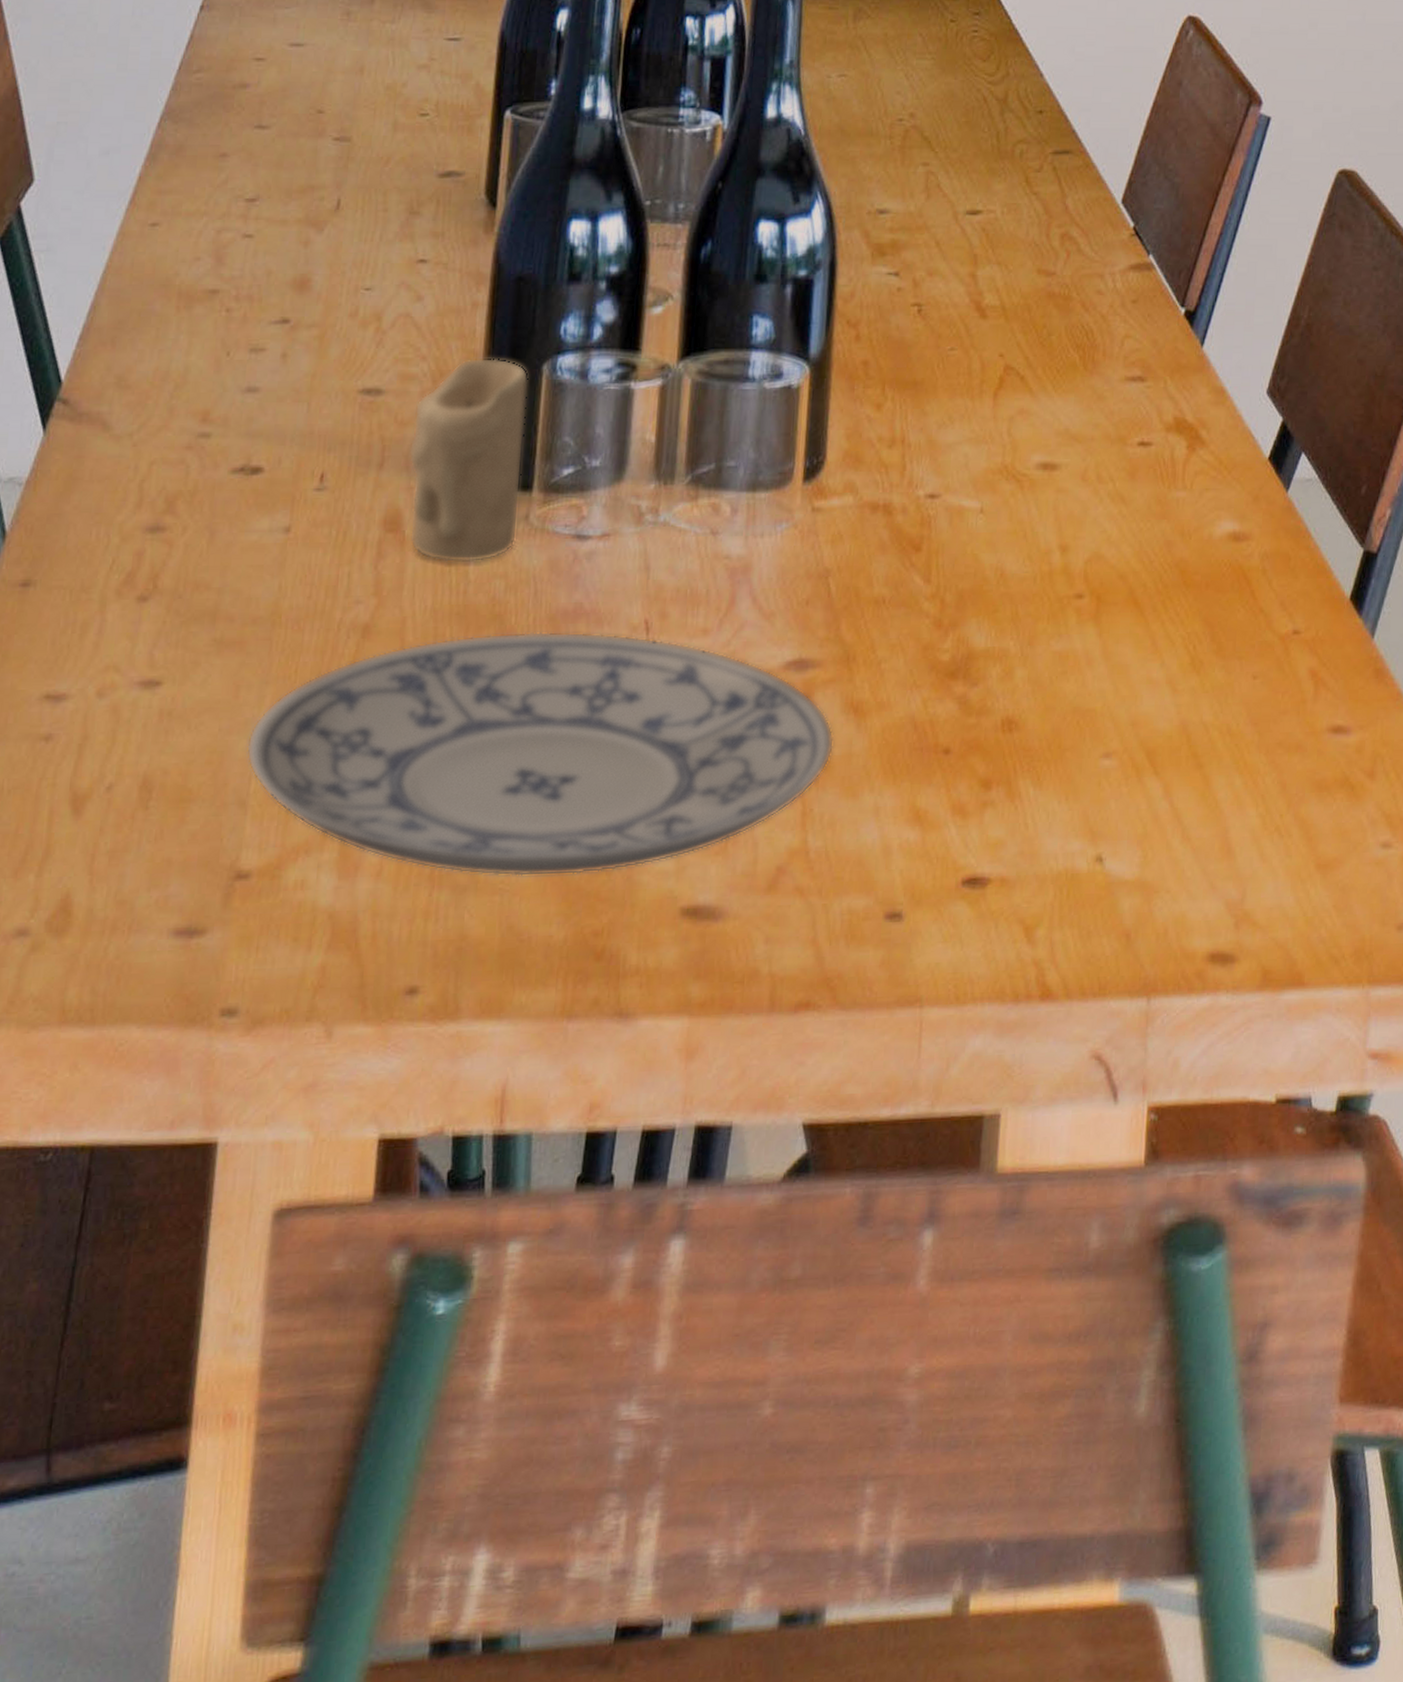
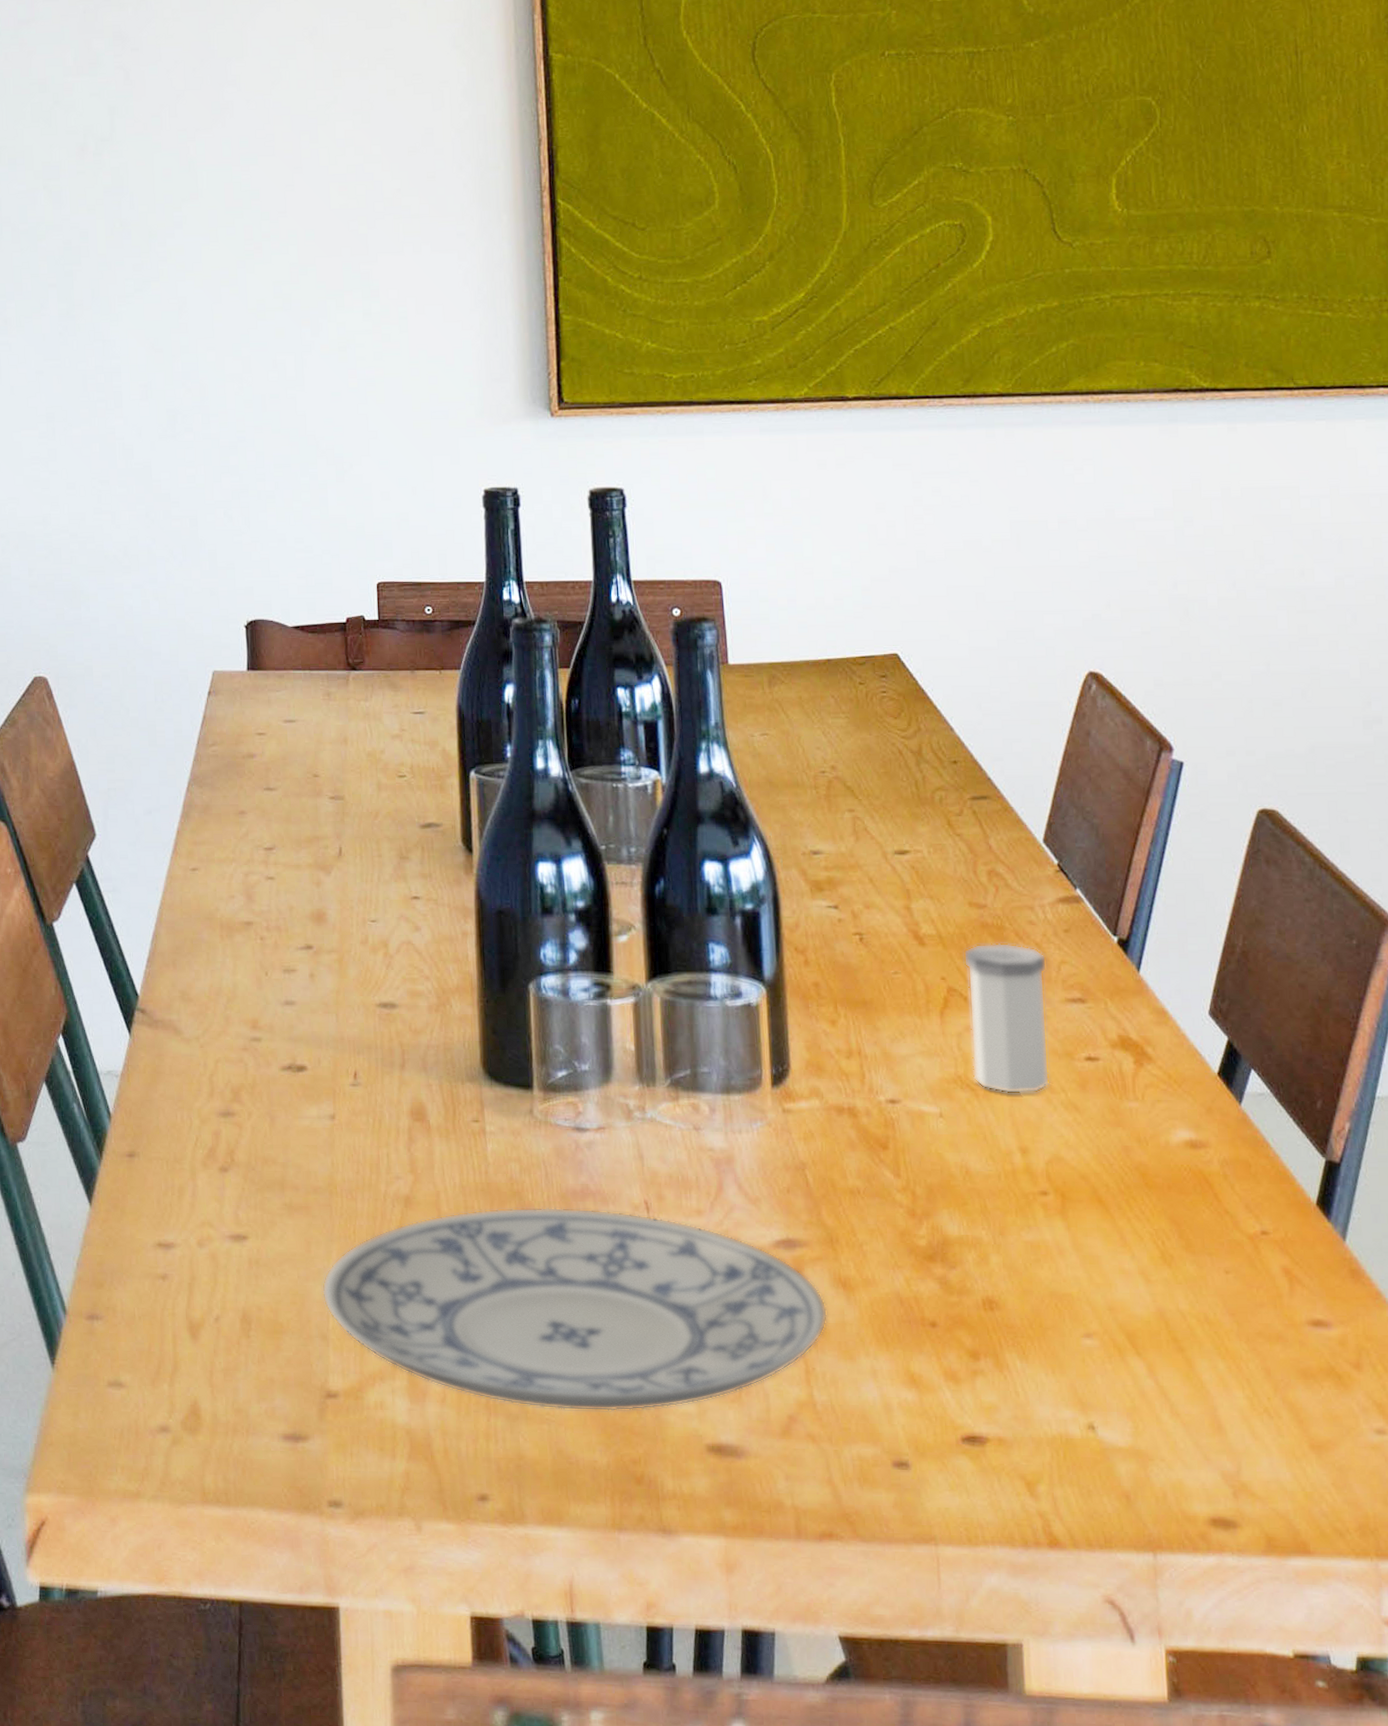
candle: present [408,357,529,563] -> none [424,978,525,1148]
salt shaker: none [1020,314,1111,485] -> present [963,942,1050,1094]

